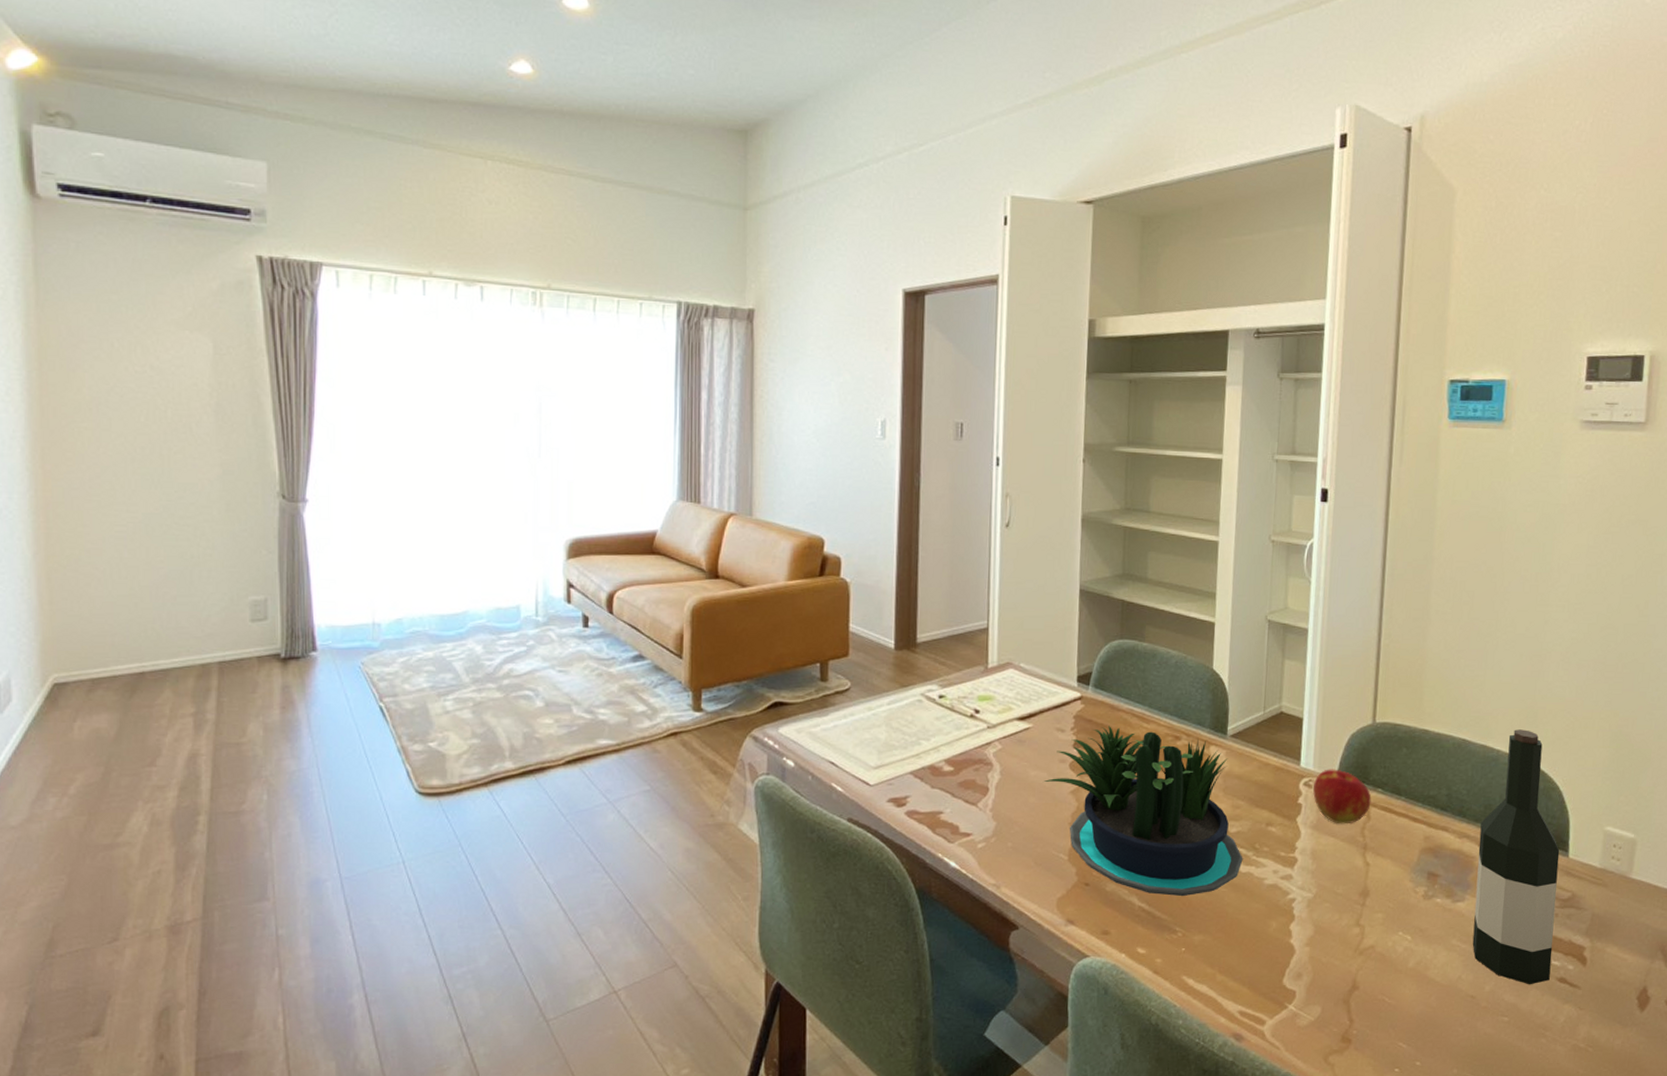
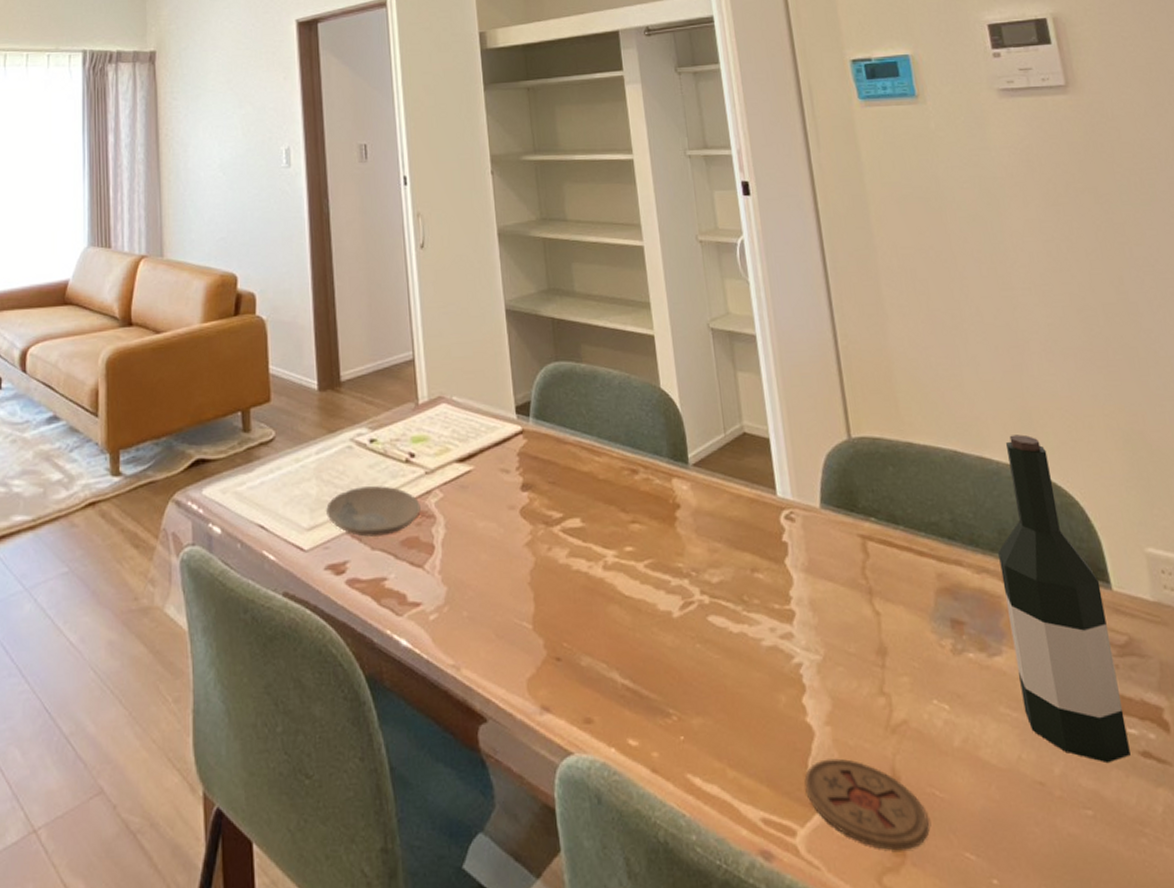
plate: none [892,735,980,777] -> present [325,486,421,537]
potted plant: present [1044,726,1243,897] -> none [494,462,733,669]
coaster: none [1279,971,1375,1039] -> present [804,758,929,851]
apple: present [1313,769,1372,824] -> none [796,496,867,565]

